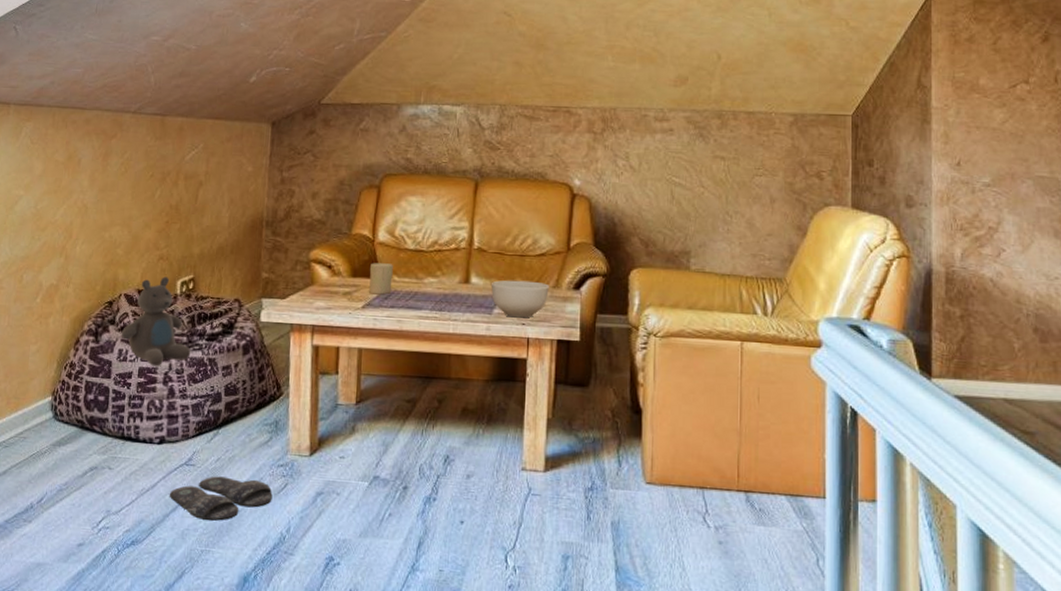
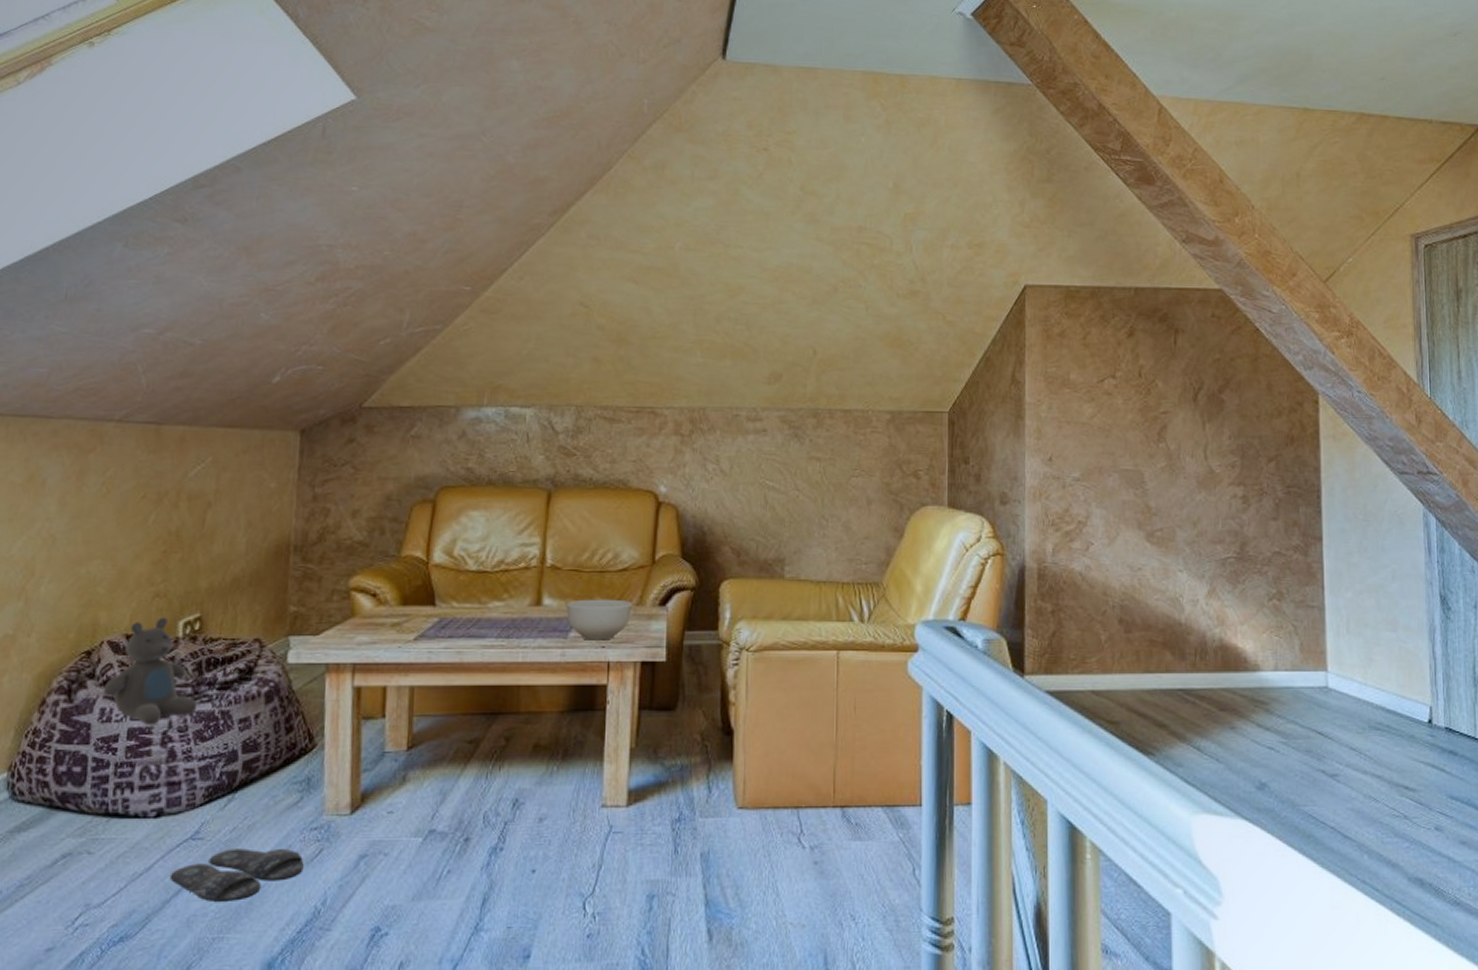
candle: present [369,263,393,296] -> none [422,588,451,625]

